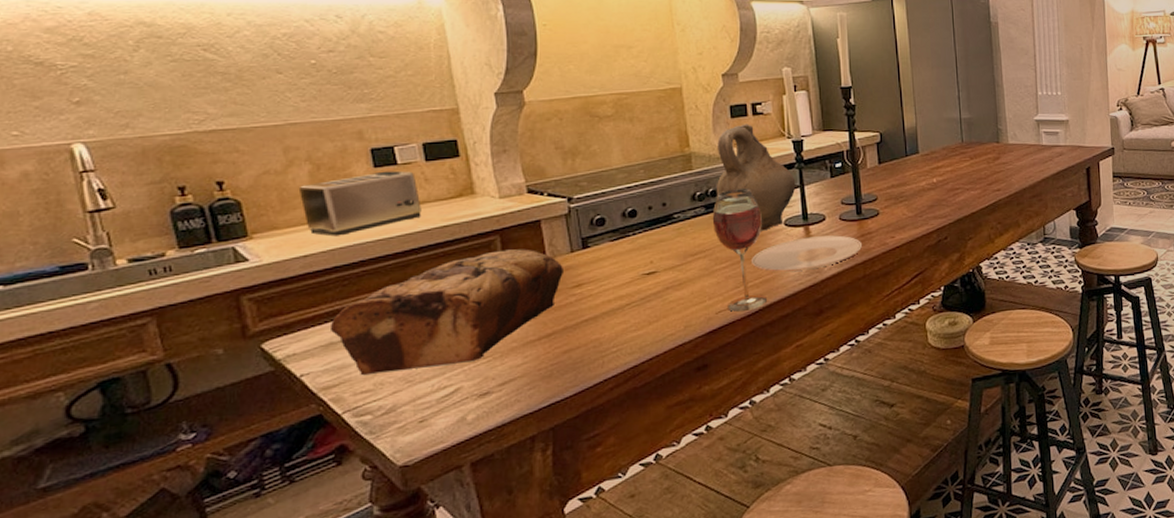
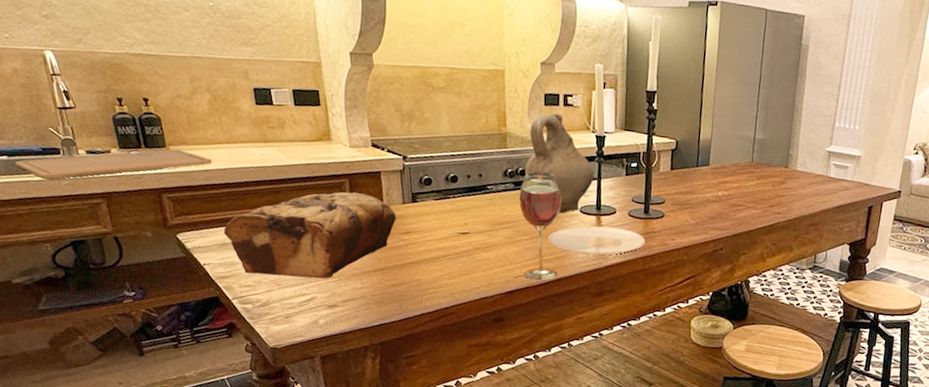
chopping board: none [14,236,313,307] -> present [15,149,212,180]
toaster: present [298,171,422,237] -> none [201,109,291,159]

